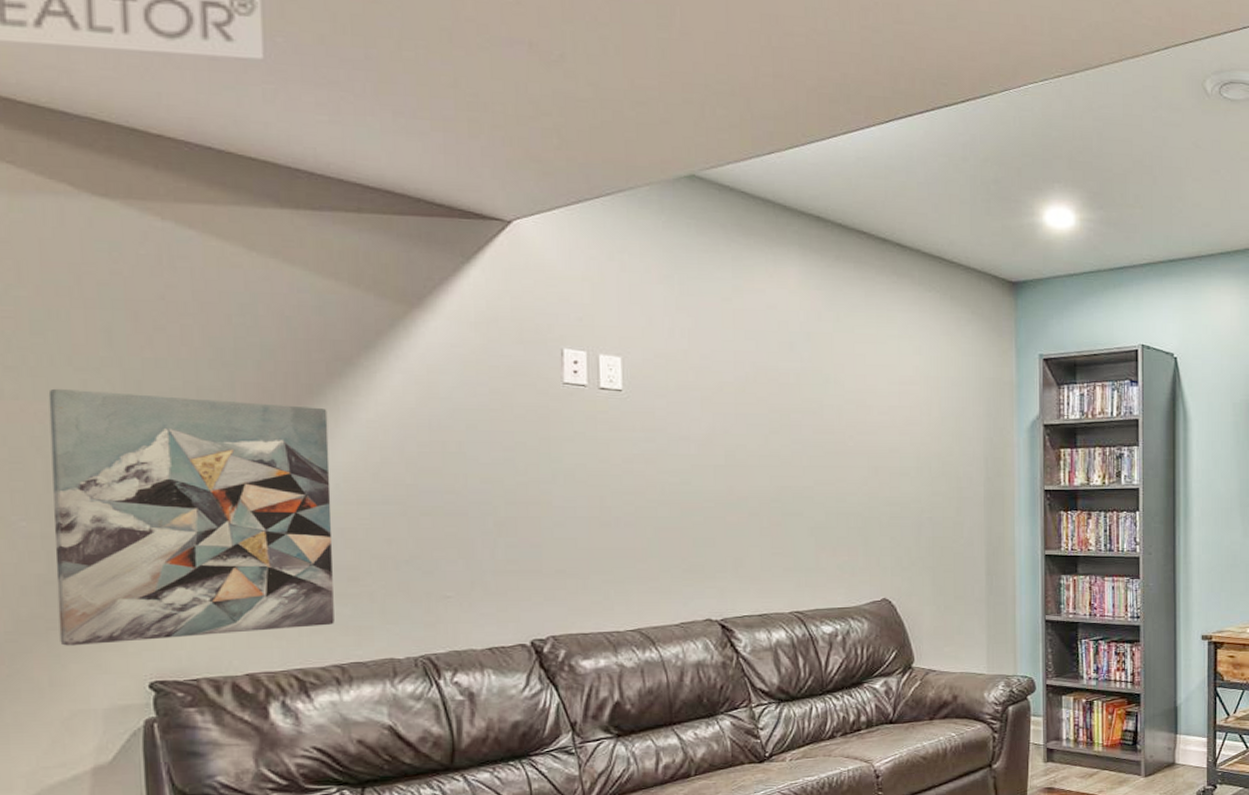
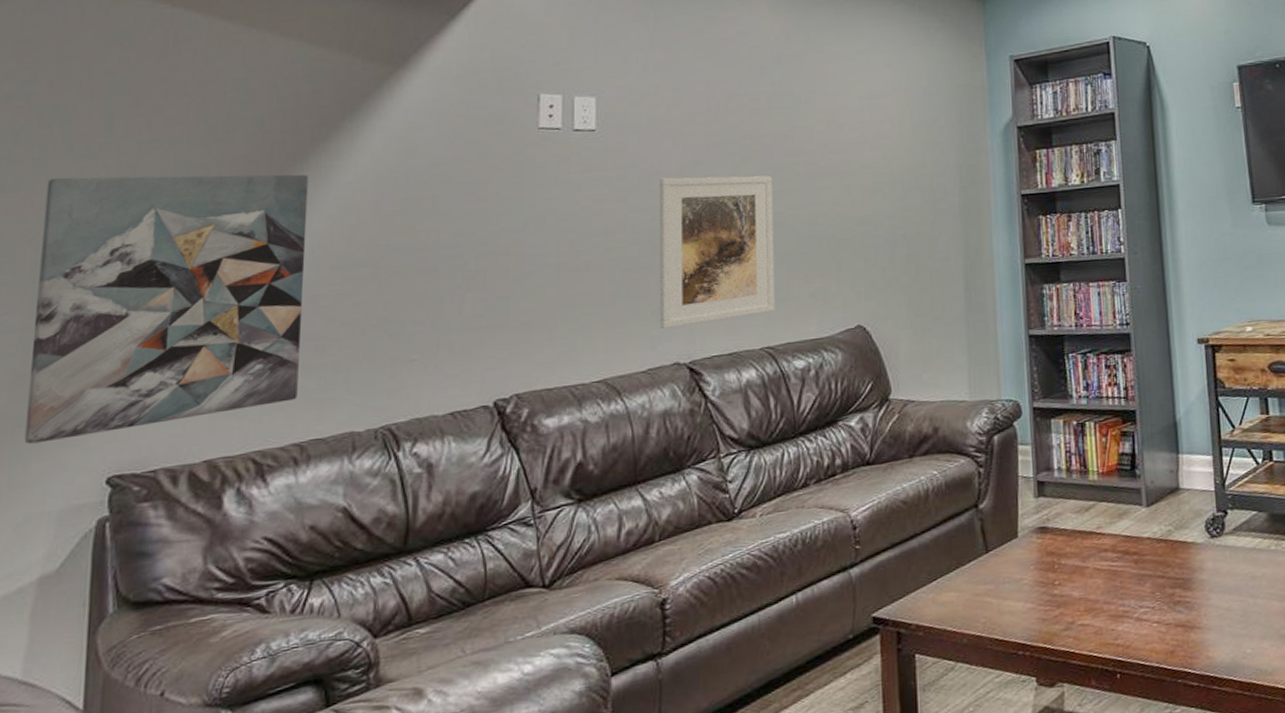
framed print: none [687,444,803,586] -> present [659,175,774,328]

